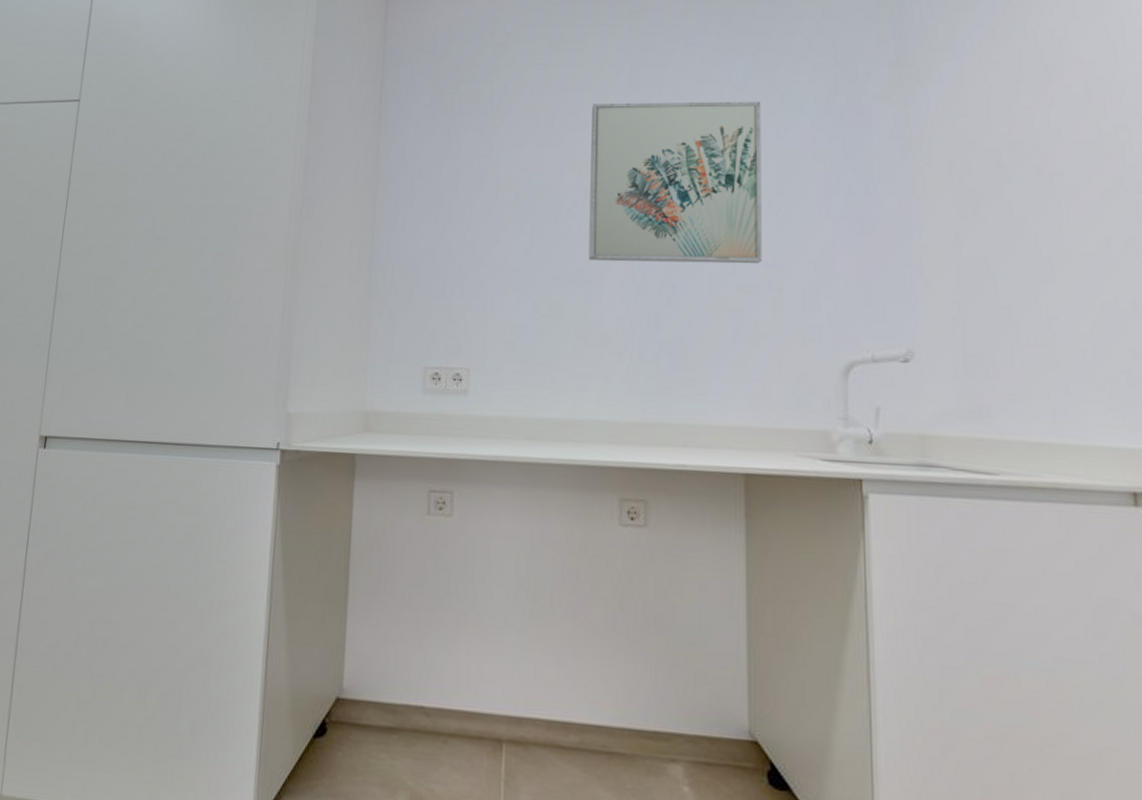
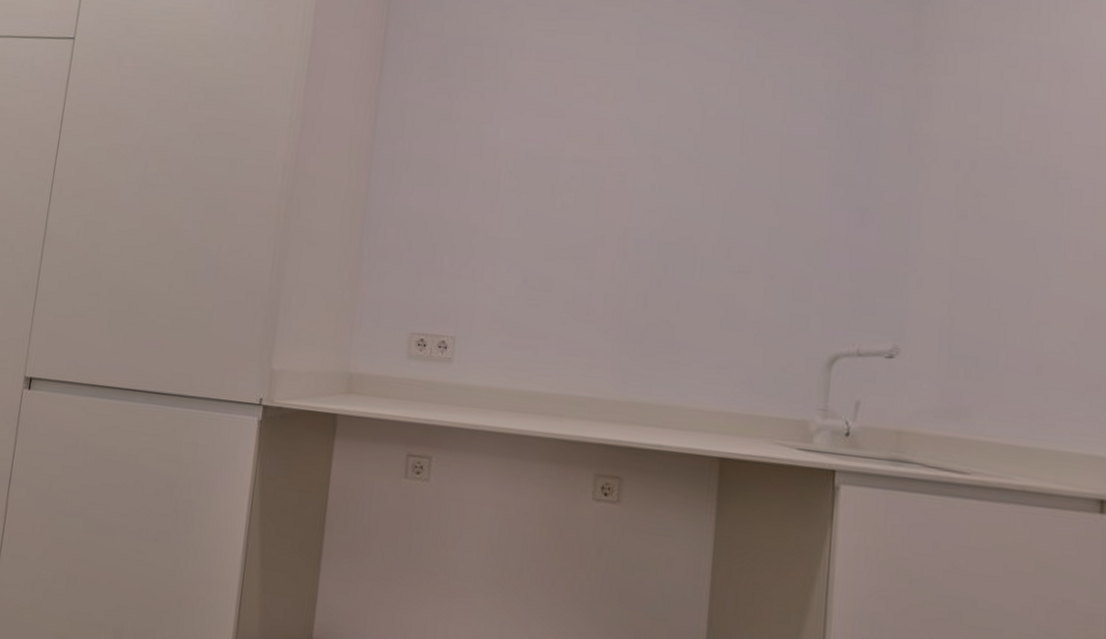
wall art: present [588,101,762,264] -> none [582,75,770,251]

